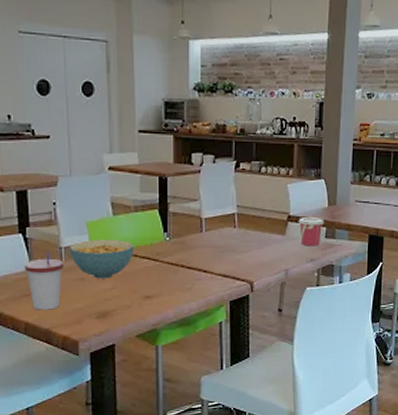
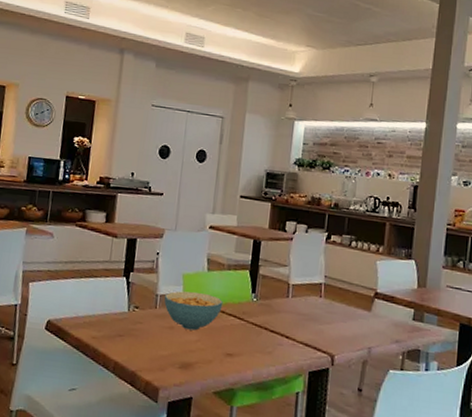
cup: present [24,252,64,310] -> none [123,297,158,353]
cup: present [298,218,325,246] -> none [385,296,413,328]

